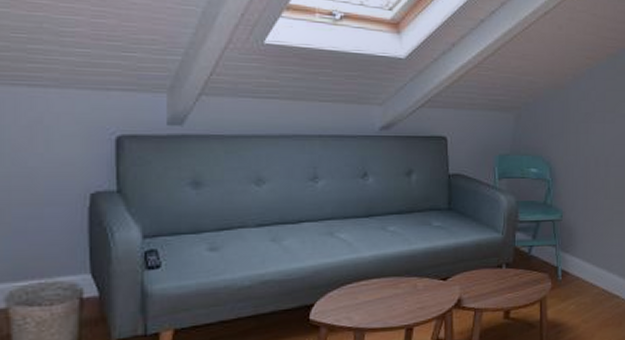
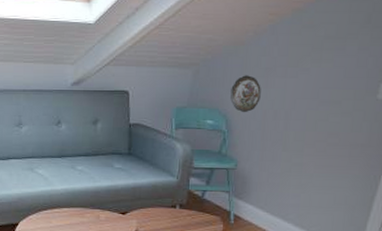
decorative plate: none [553,120,582,160] -> present [230,75,261,113]

